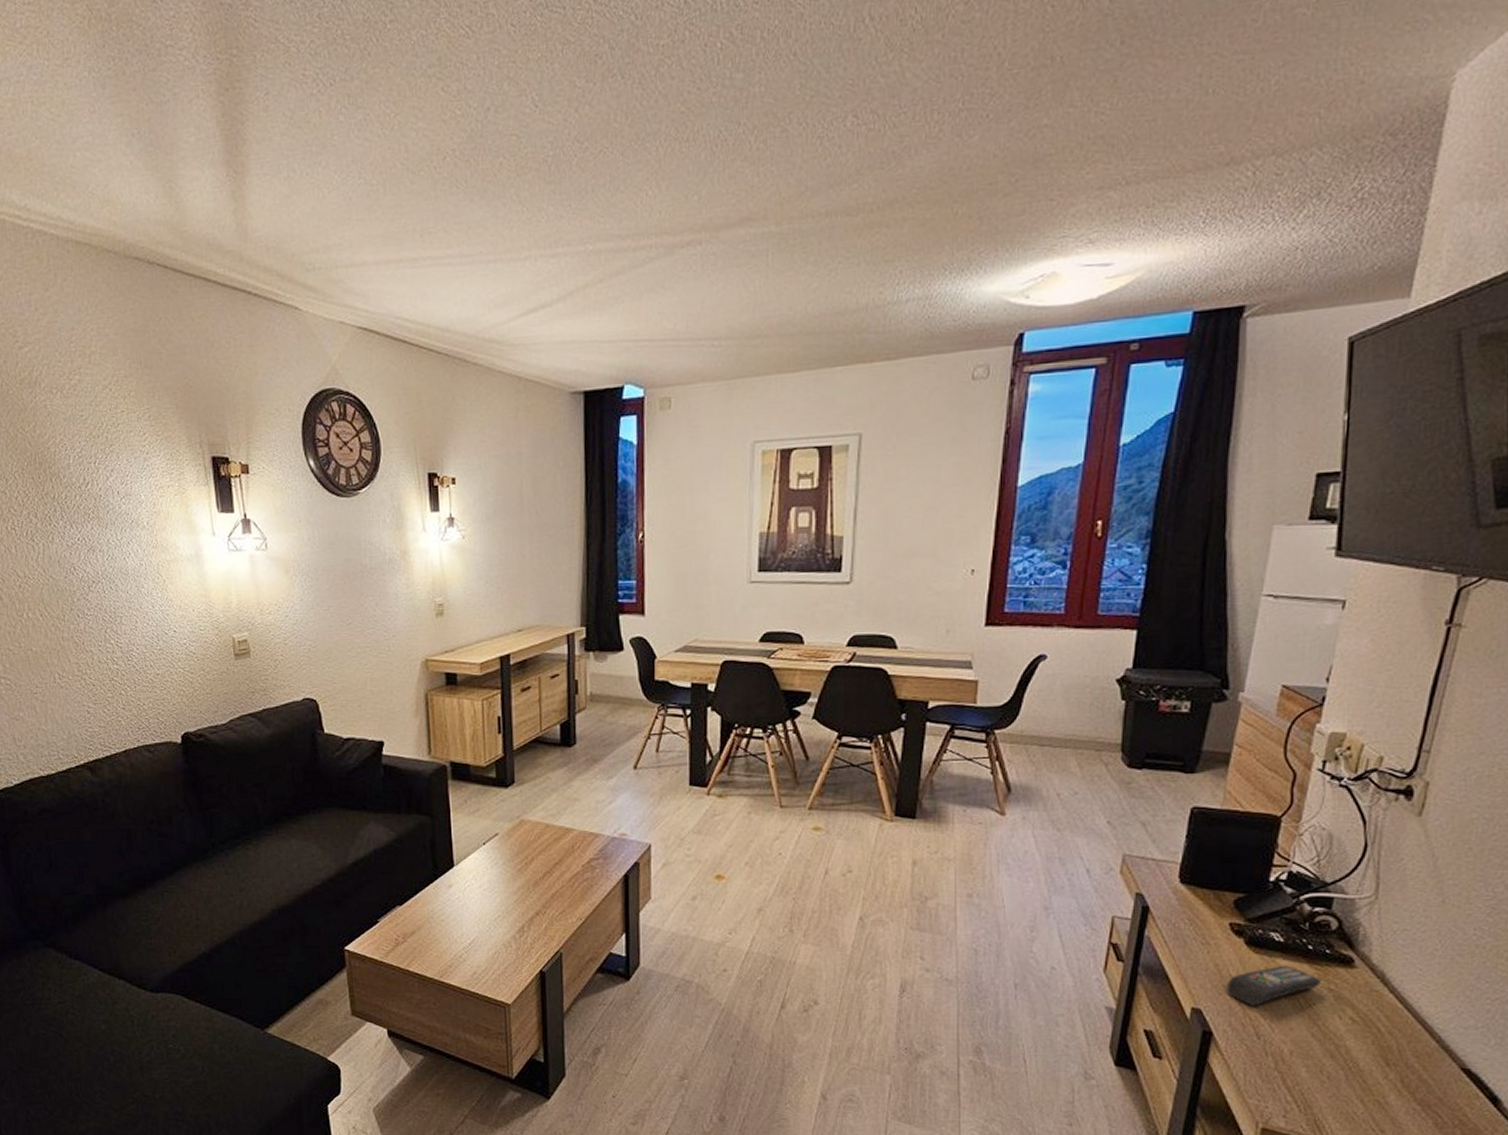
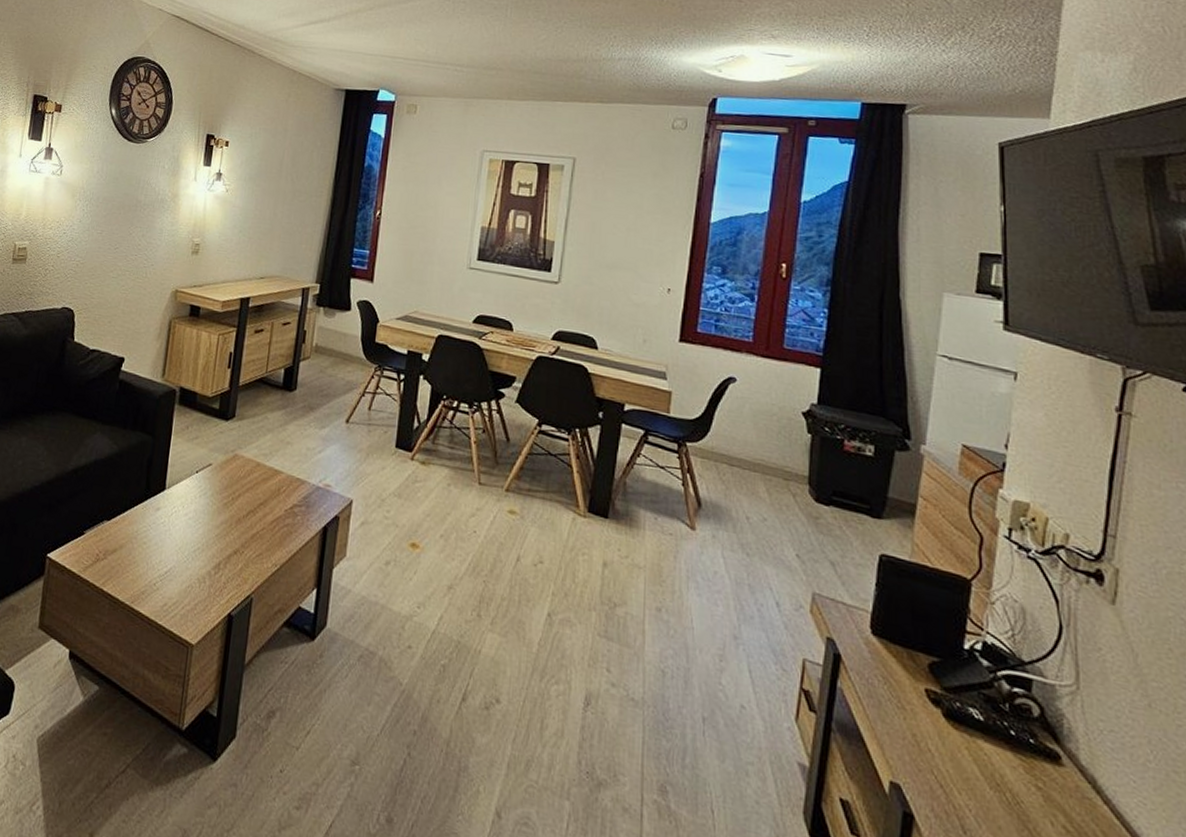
remote control: present [1226,965,1322,1007] -> none [926,748,1029,793]

